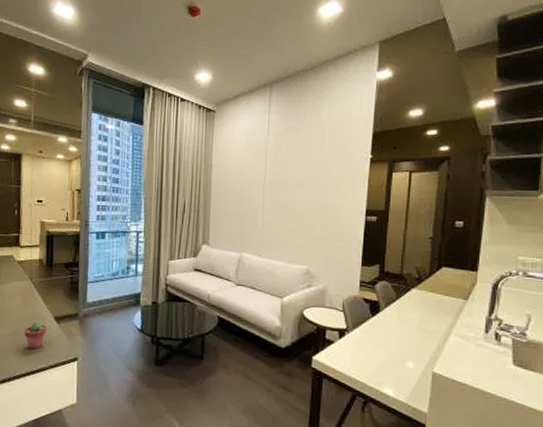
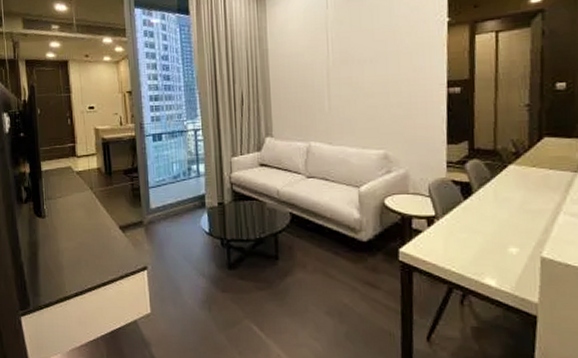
potted succulent: present [24,320,47,349] -> none [91,231,113,261]

